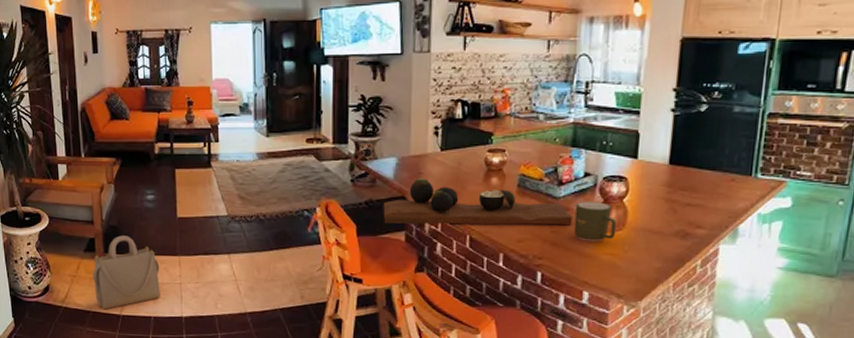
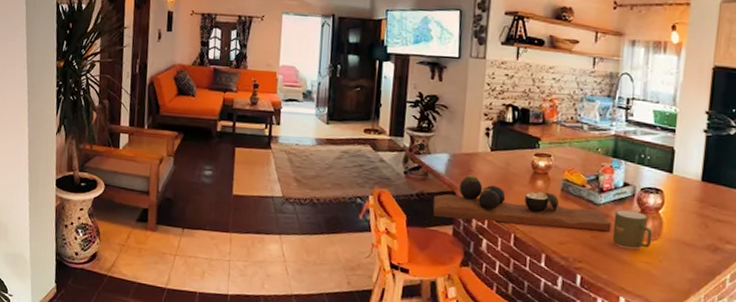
handbag: present [92,235,160,310] -> none [141,208,211,282]

